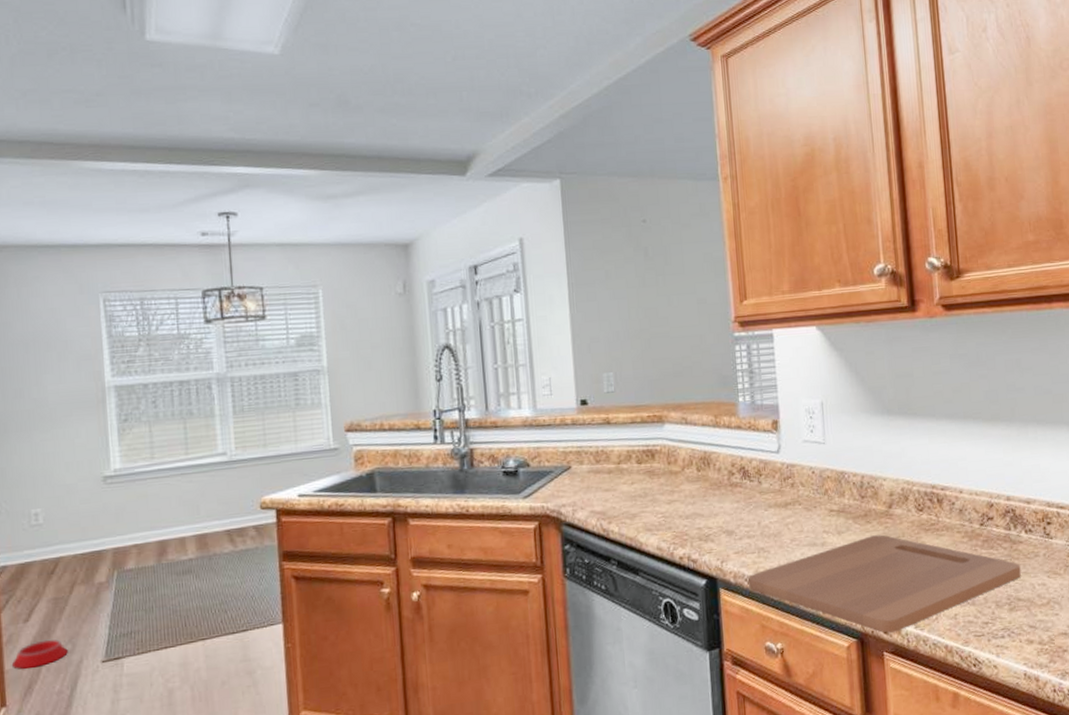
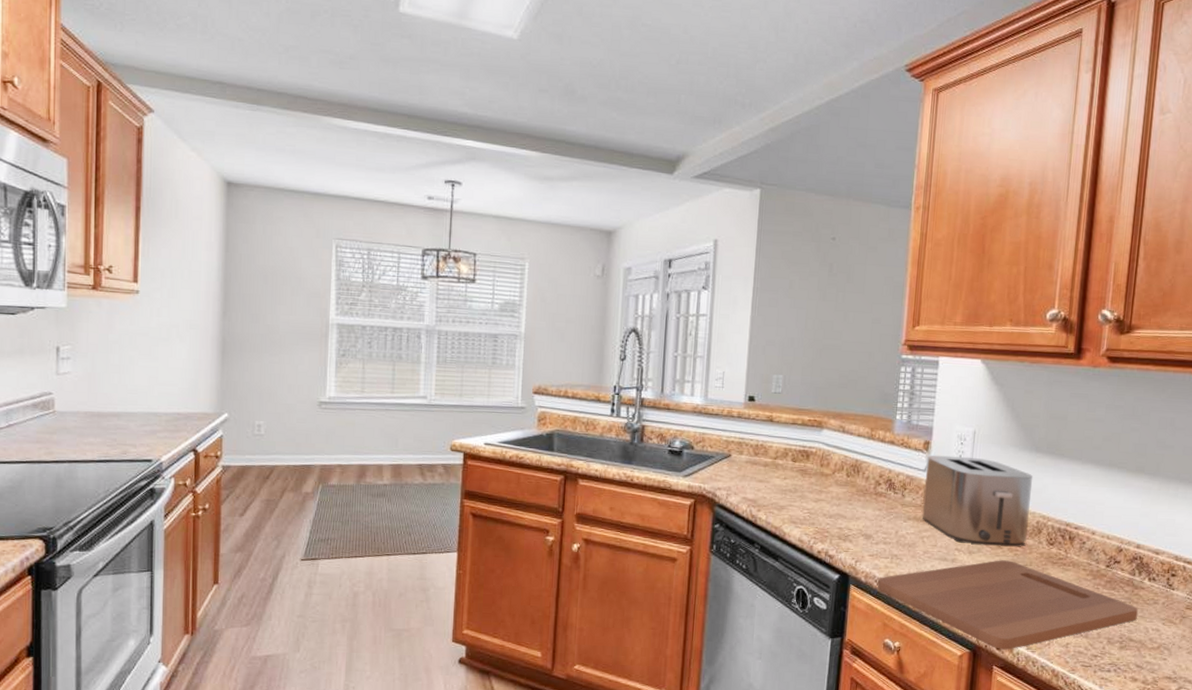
pet bowl: present [11,639,68,669] -> none [226,533,274,556]
toaster: none [777,430,895,524] -> present [922,455,1033,547]

